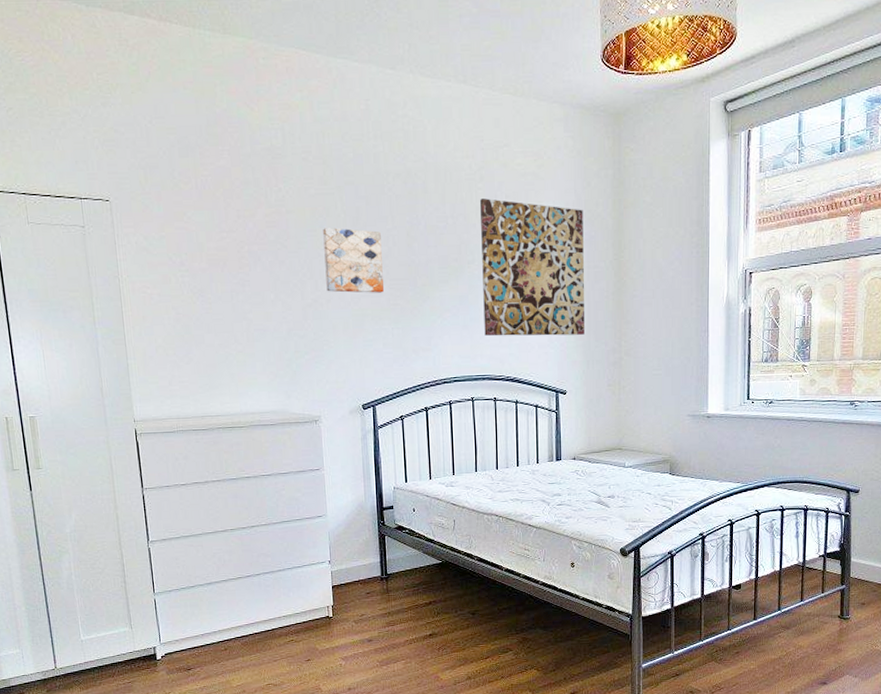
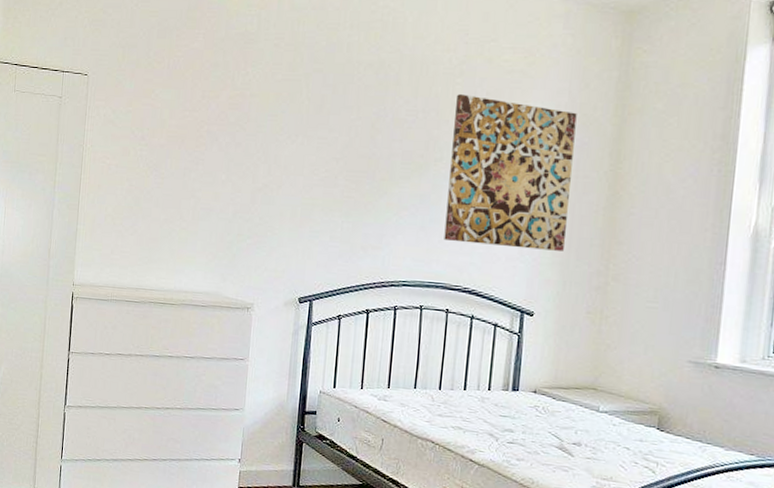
wall art: present [323,228,384,293] -> none [279,113,344,184]

